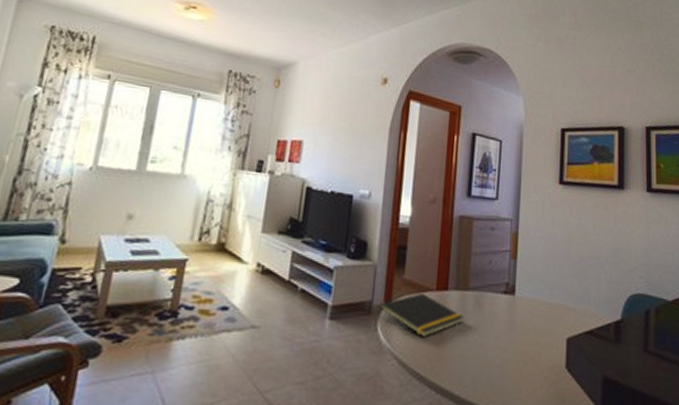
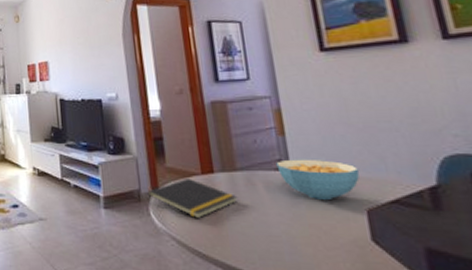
cereal bowl: none [504,283,569,326] -> present [276,159,360,199]

